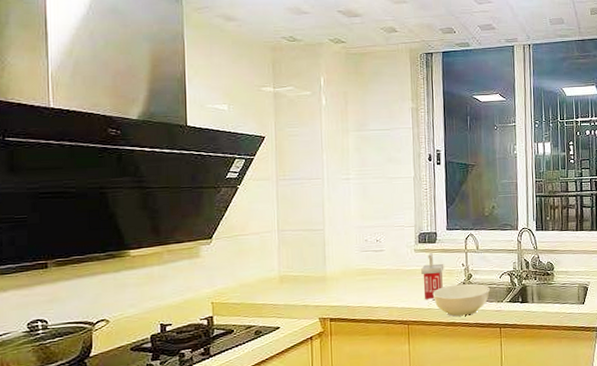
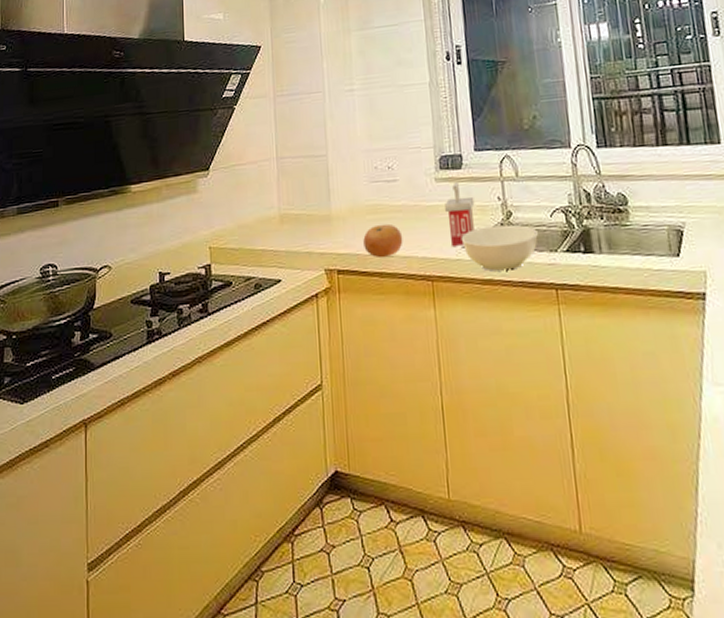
fruit: none [353,283,386,309] -> present [363,223,403,259]

